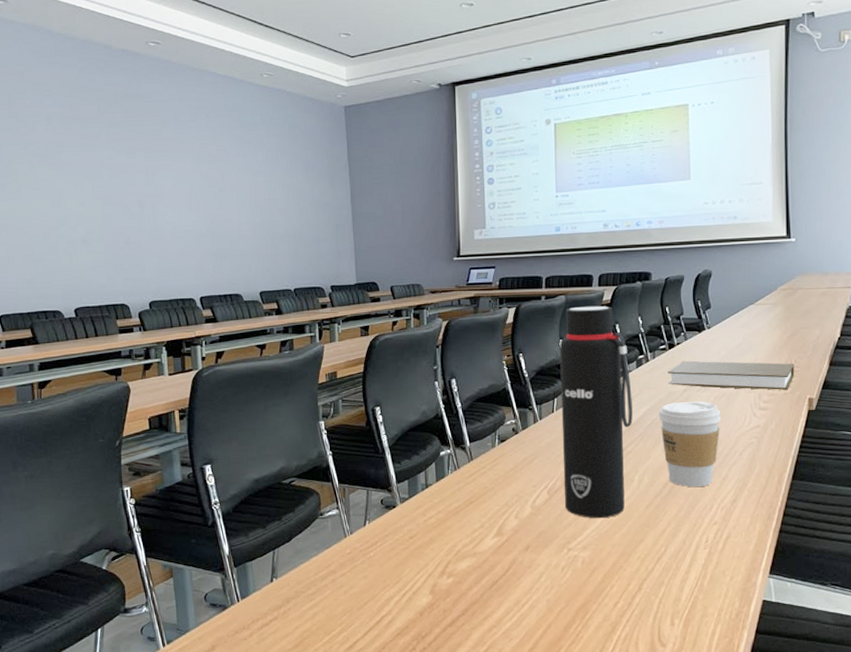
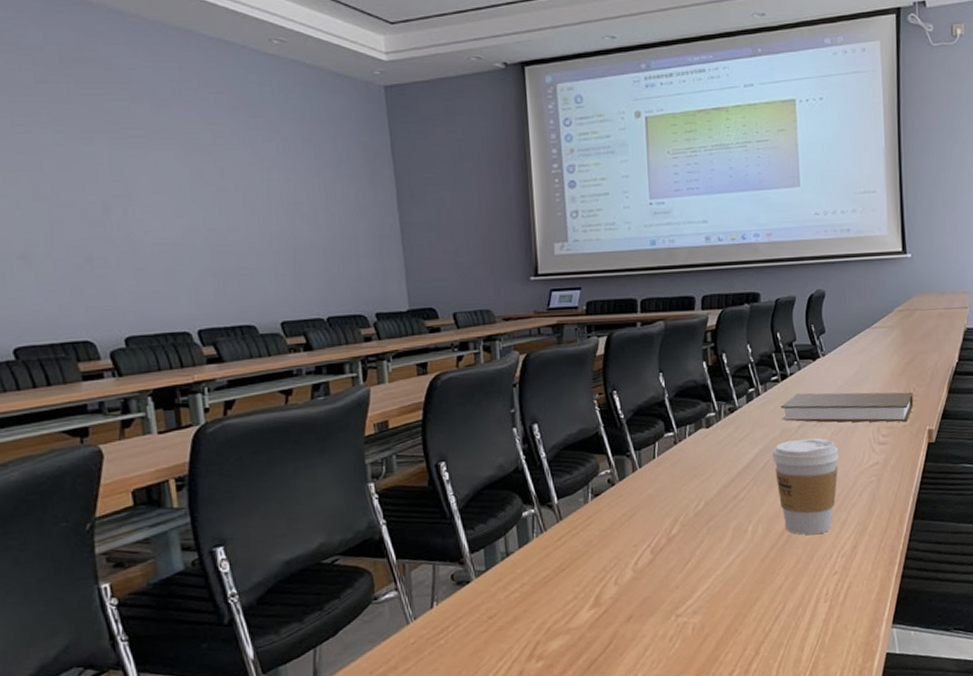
water bottle: present [559,306,633,519] -> none [659,332,744,578]

